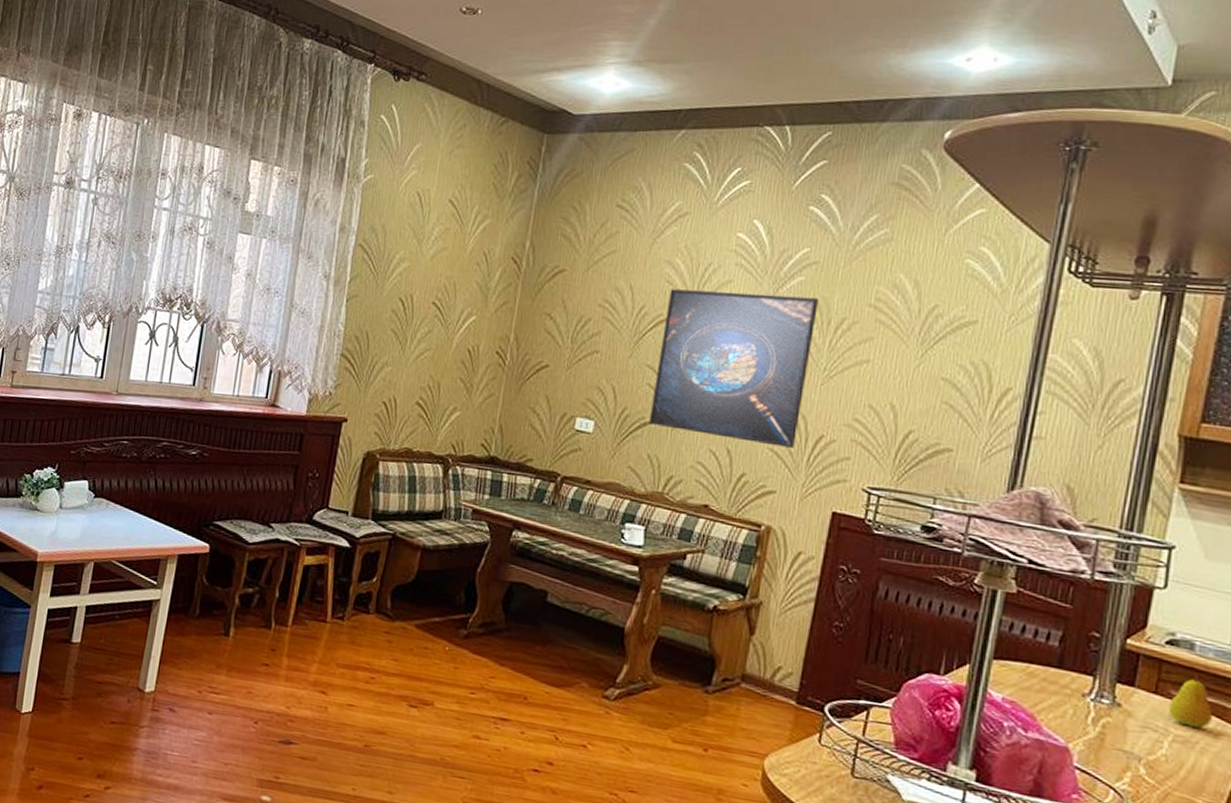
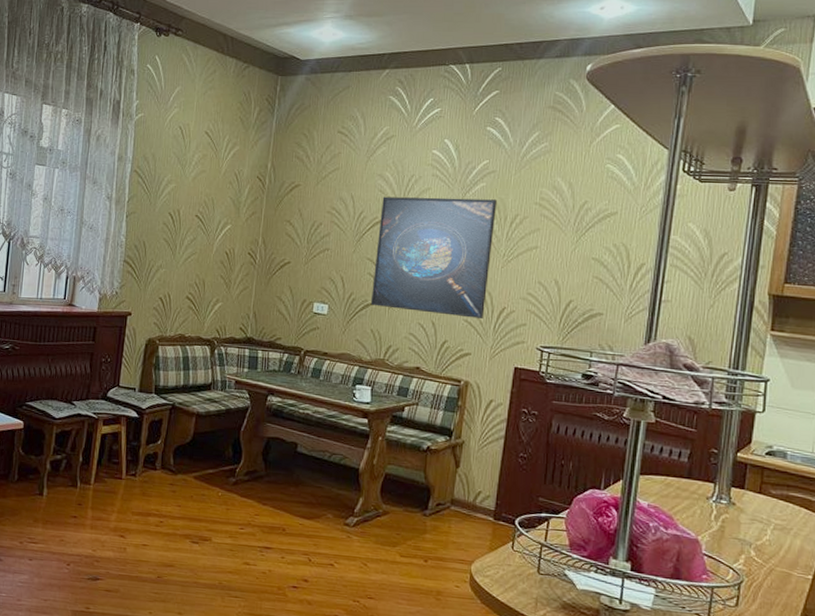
fruit: present [1168,673,1214,728] -> none [769,476,802,518]

